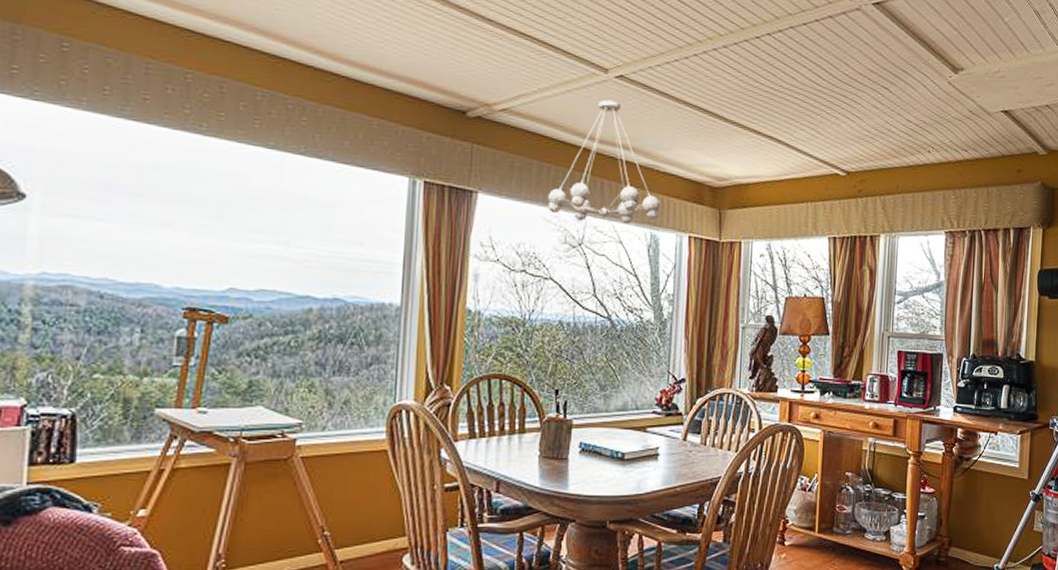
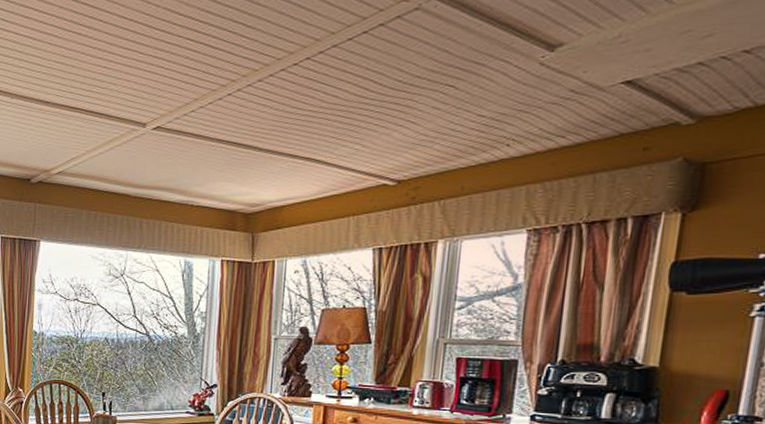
chandelier: present [546,99,663,224] -> none [93,150,197,255]

